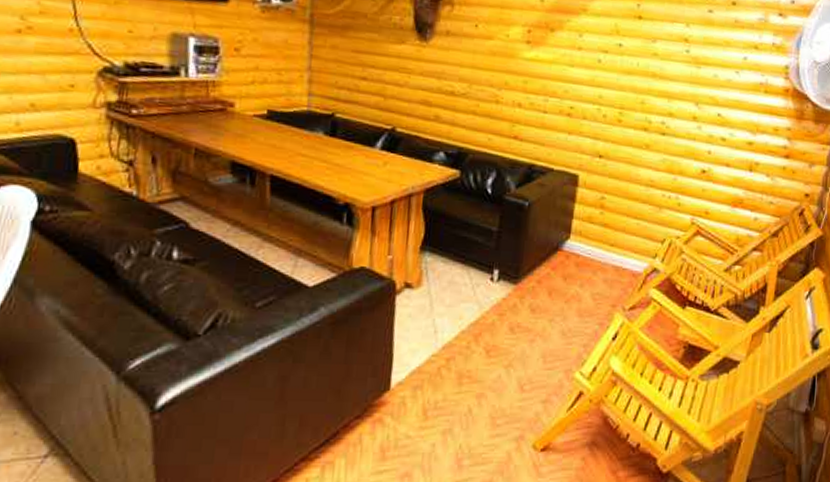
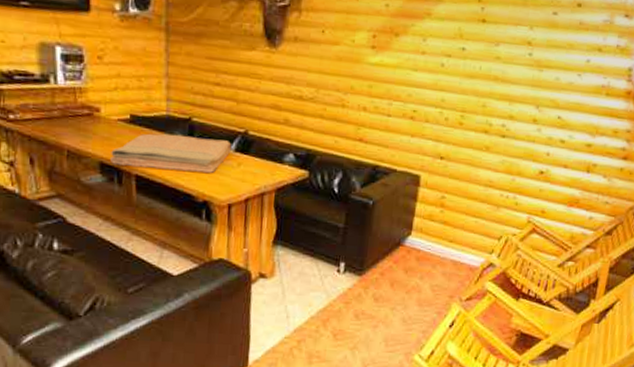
towel: none [243,130,378,173] -> present [110,133,232,173]

